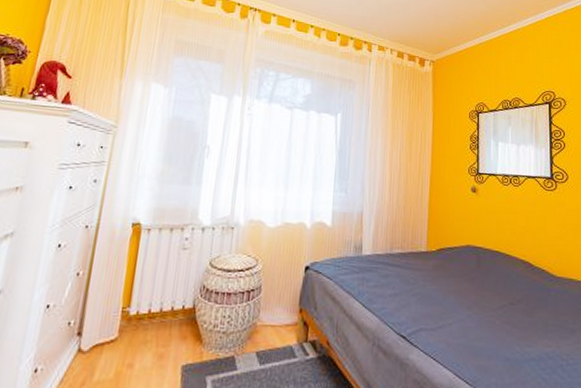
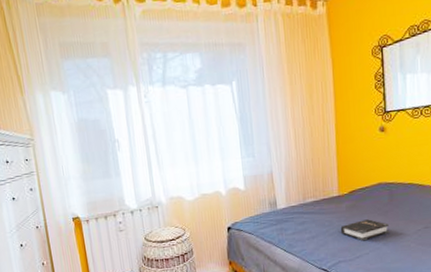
hardback book: none [425,283,474,309] -> present [340,219,389,241]

